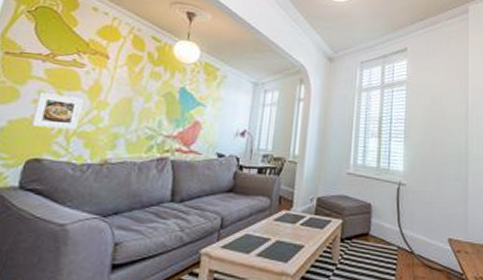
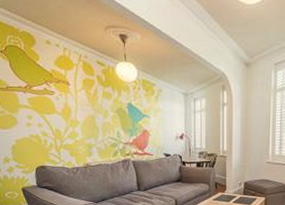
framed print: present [31,91,84,129] -> none [29,116,63,143]

